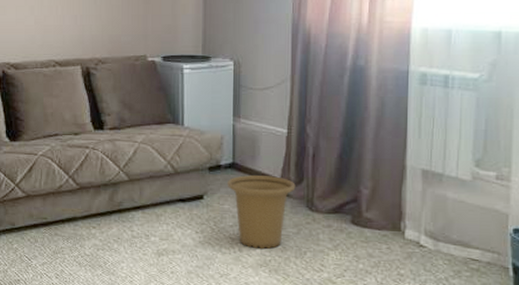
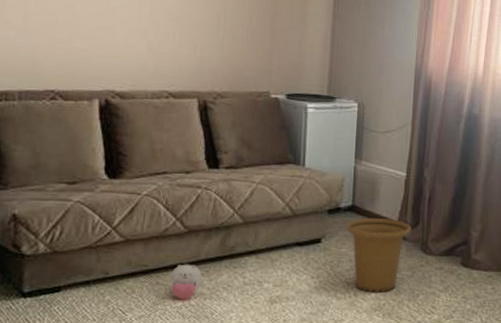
plush toy: none [67,217,95,250] -> present [170,264,203,300]

